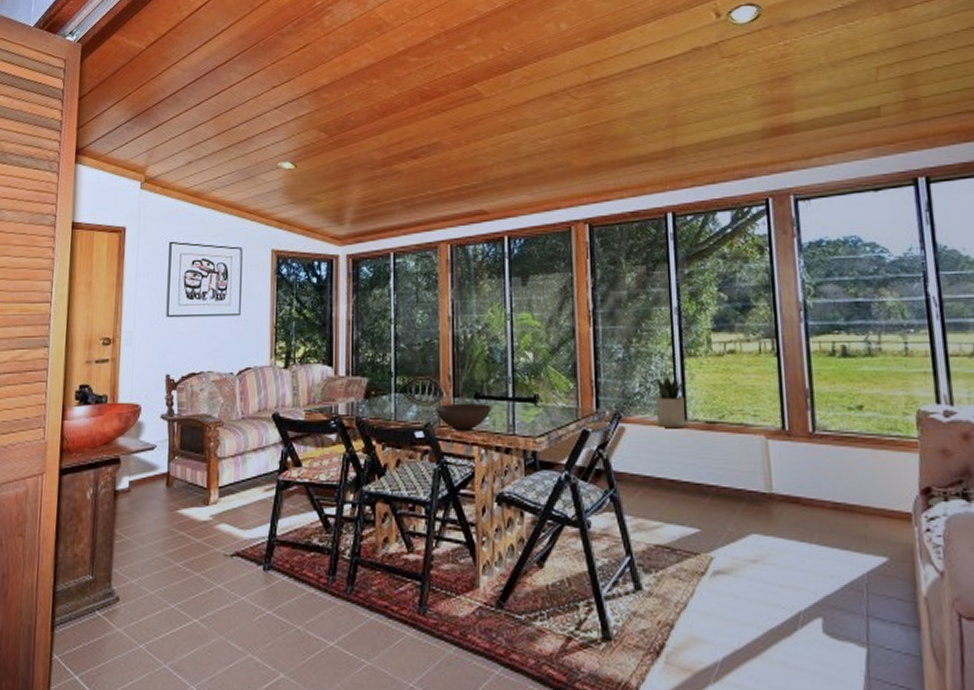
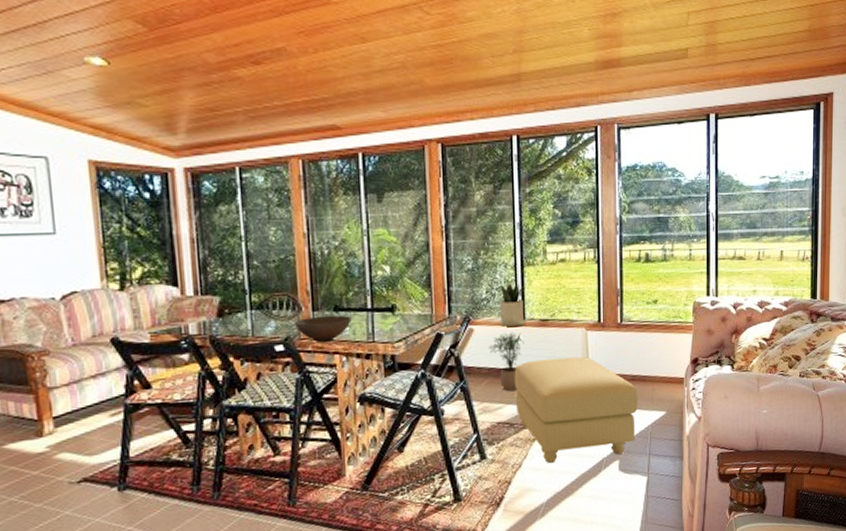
potted plant: none [644,434,687,508] -> present [489,332,524,392]
ottoman: none [674,471,845,610] -> present [514,356,638,464]

